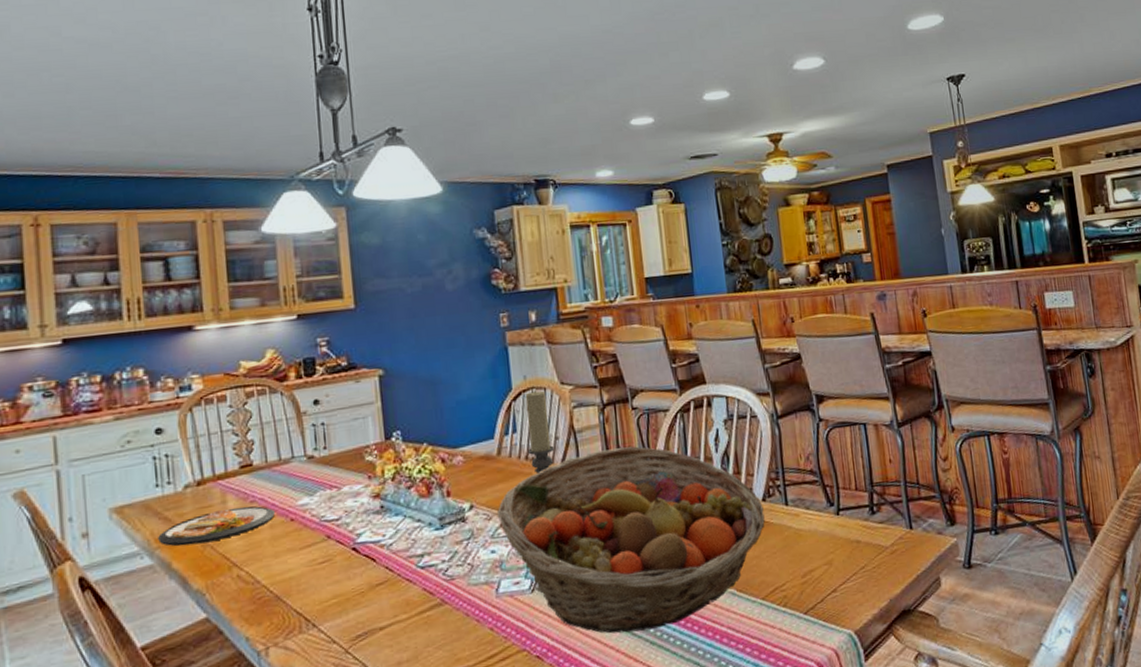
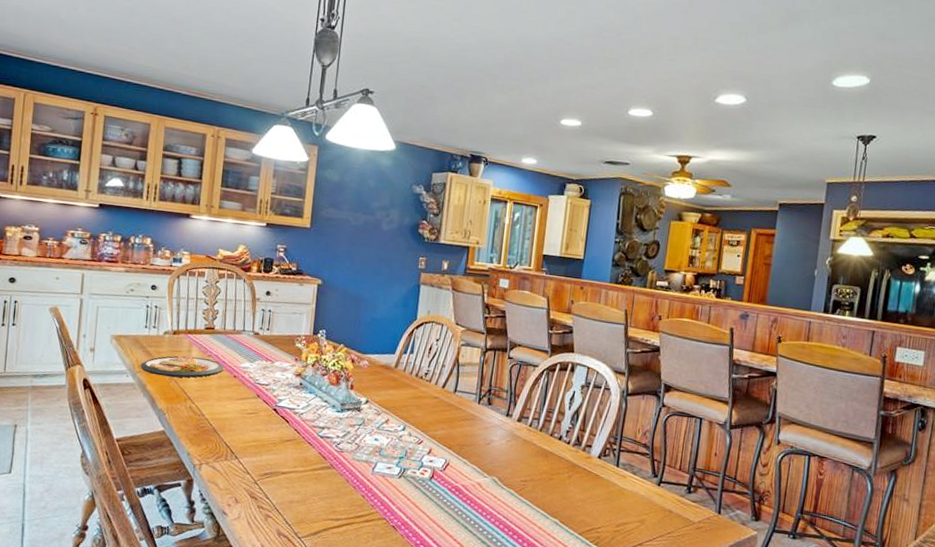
fruit basket: present [498,446,765,634] -> none [385,384,598,533]
candle holder: present [525,390,570,482] -> none [418,324,447,402]

